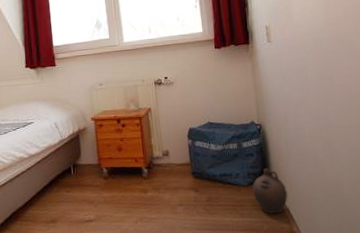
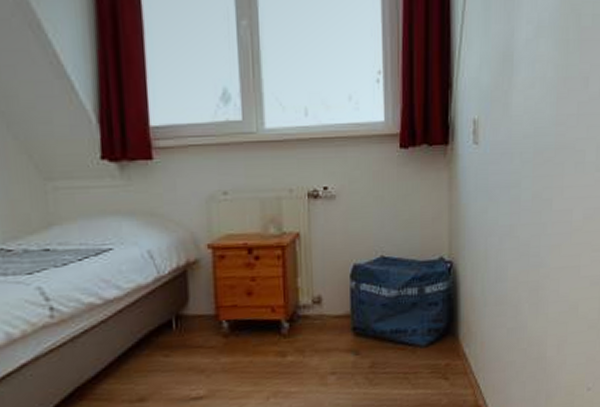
ceramic jug: present [252,168,288,214] -> none [432,322,477,384]

